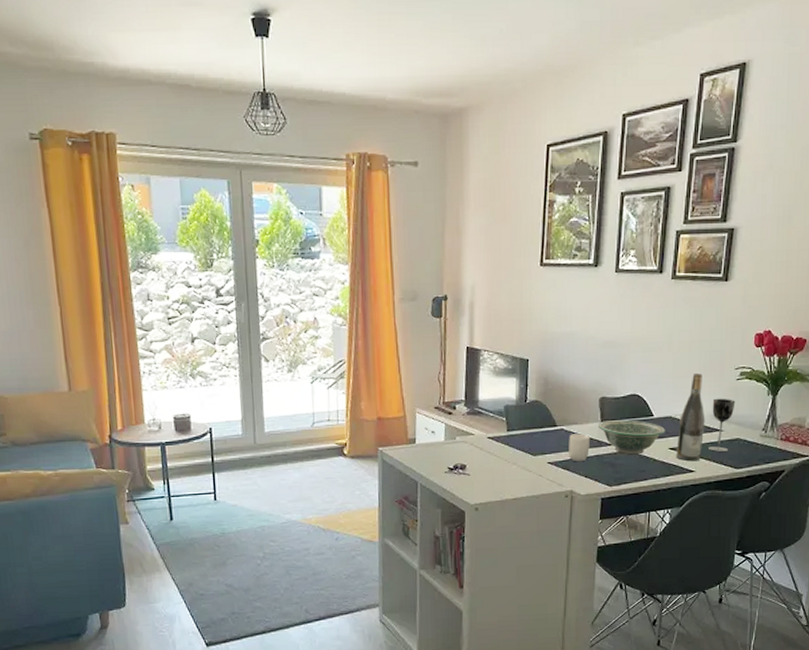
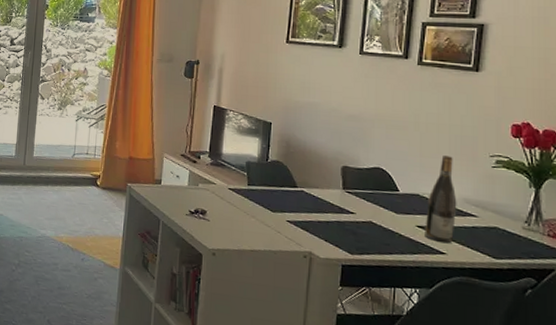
cup: present [569,433,591,462] -> none [308,197,332,226]
bowl: present [599,420,665,455] -> none [340,189,412,227]
wine glass: present [708,398,736,452] -> none [462,182,492,239]

